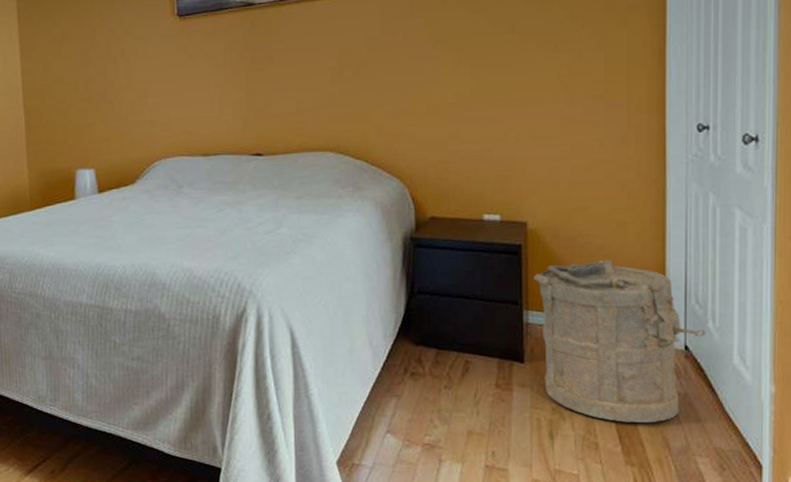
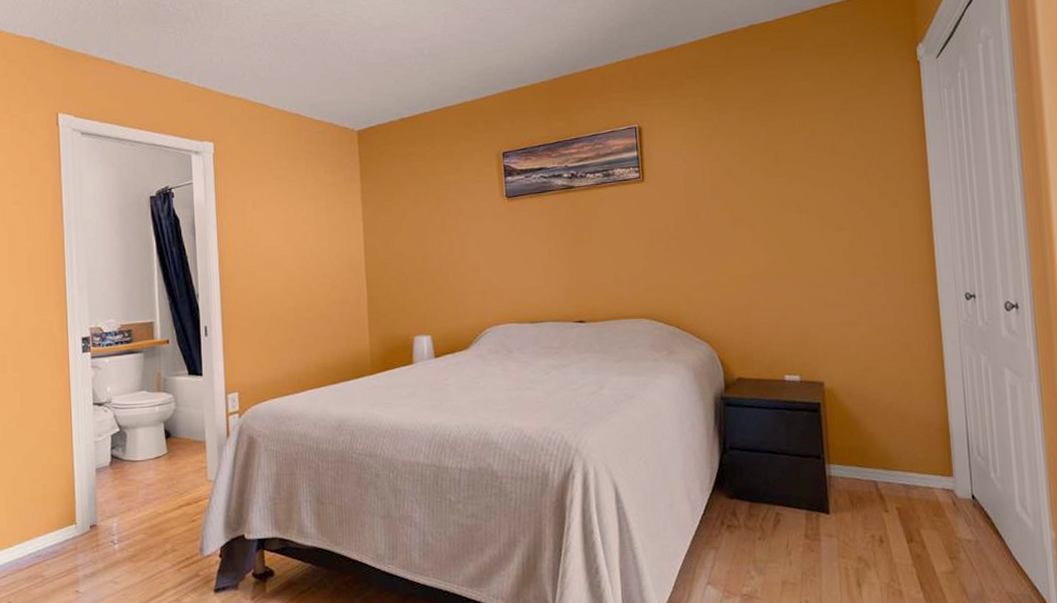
laundry hamper: present [534,259,706,424] -> none [833,416,990,570]

